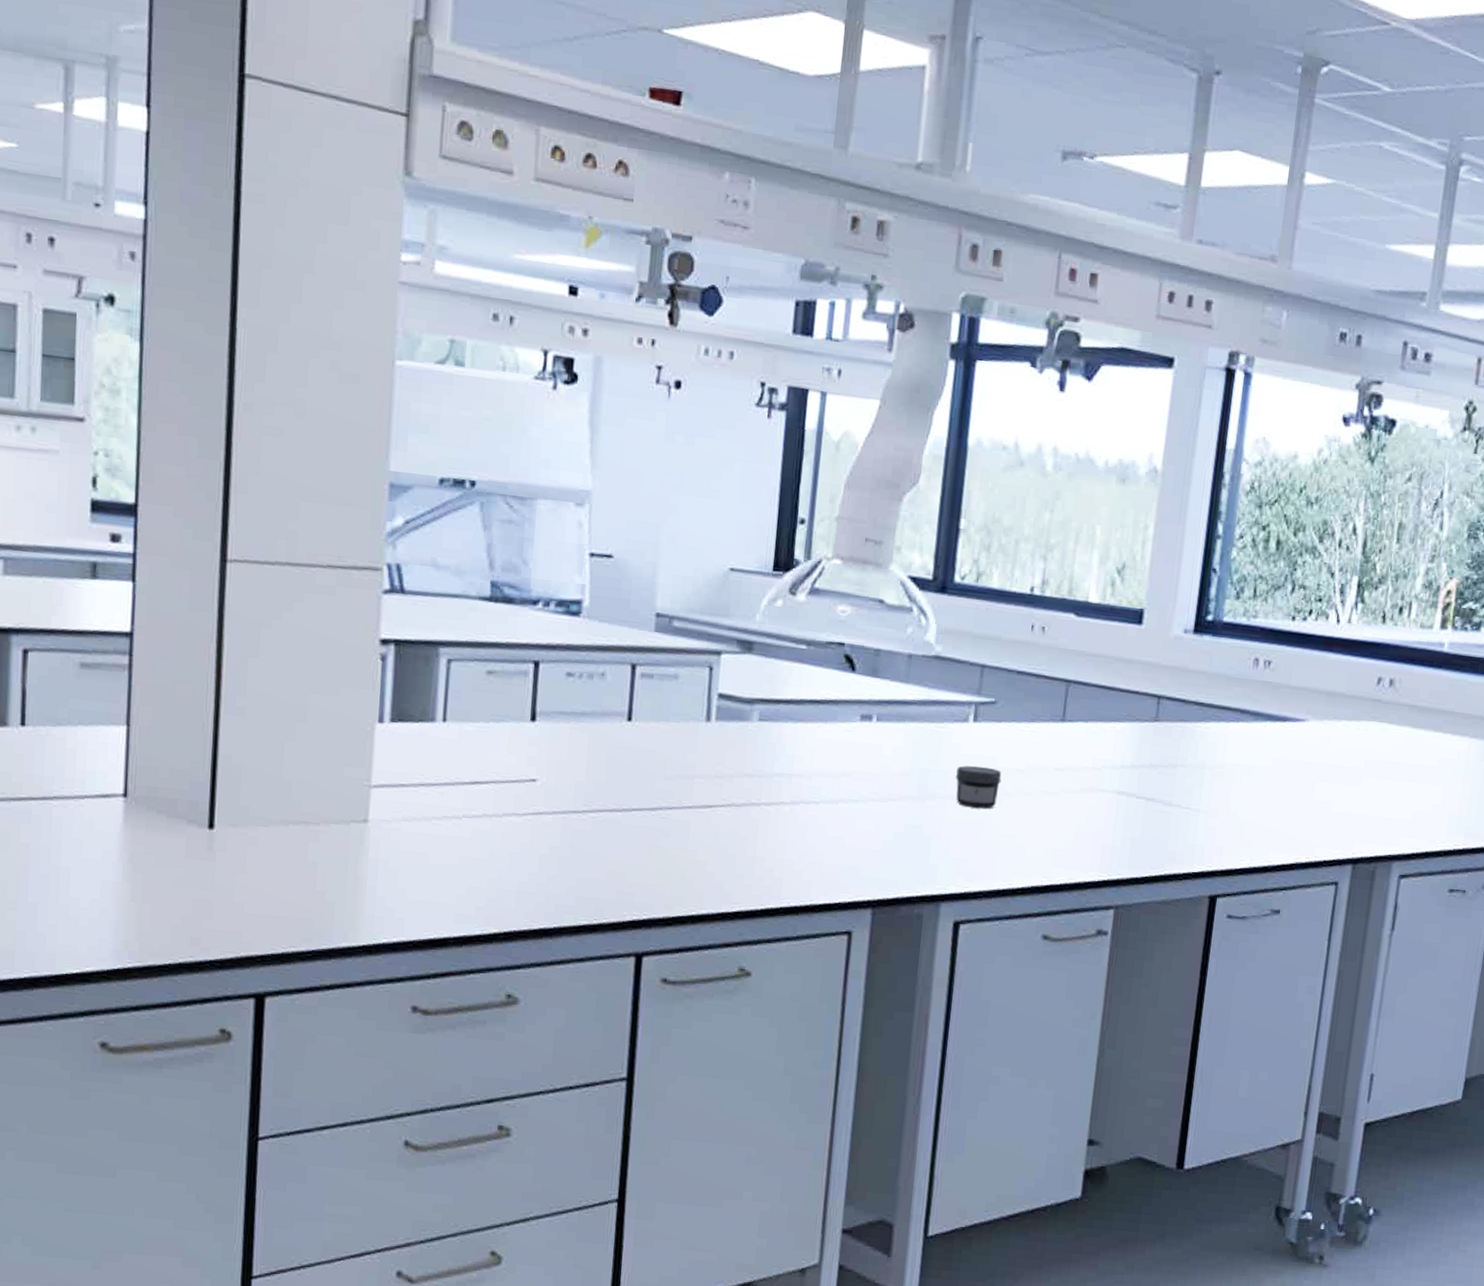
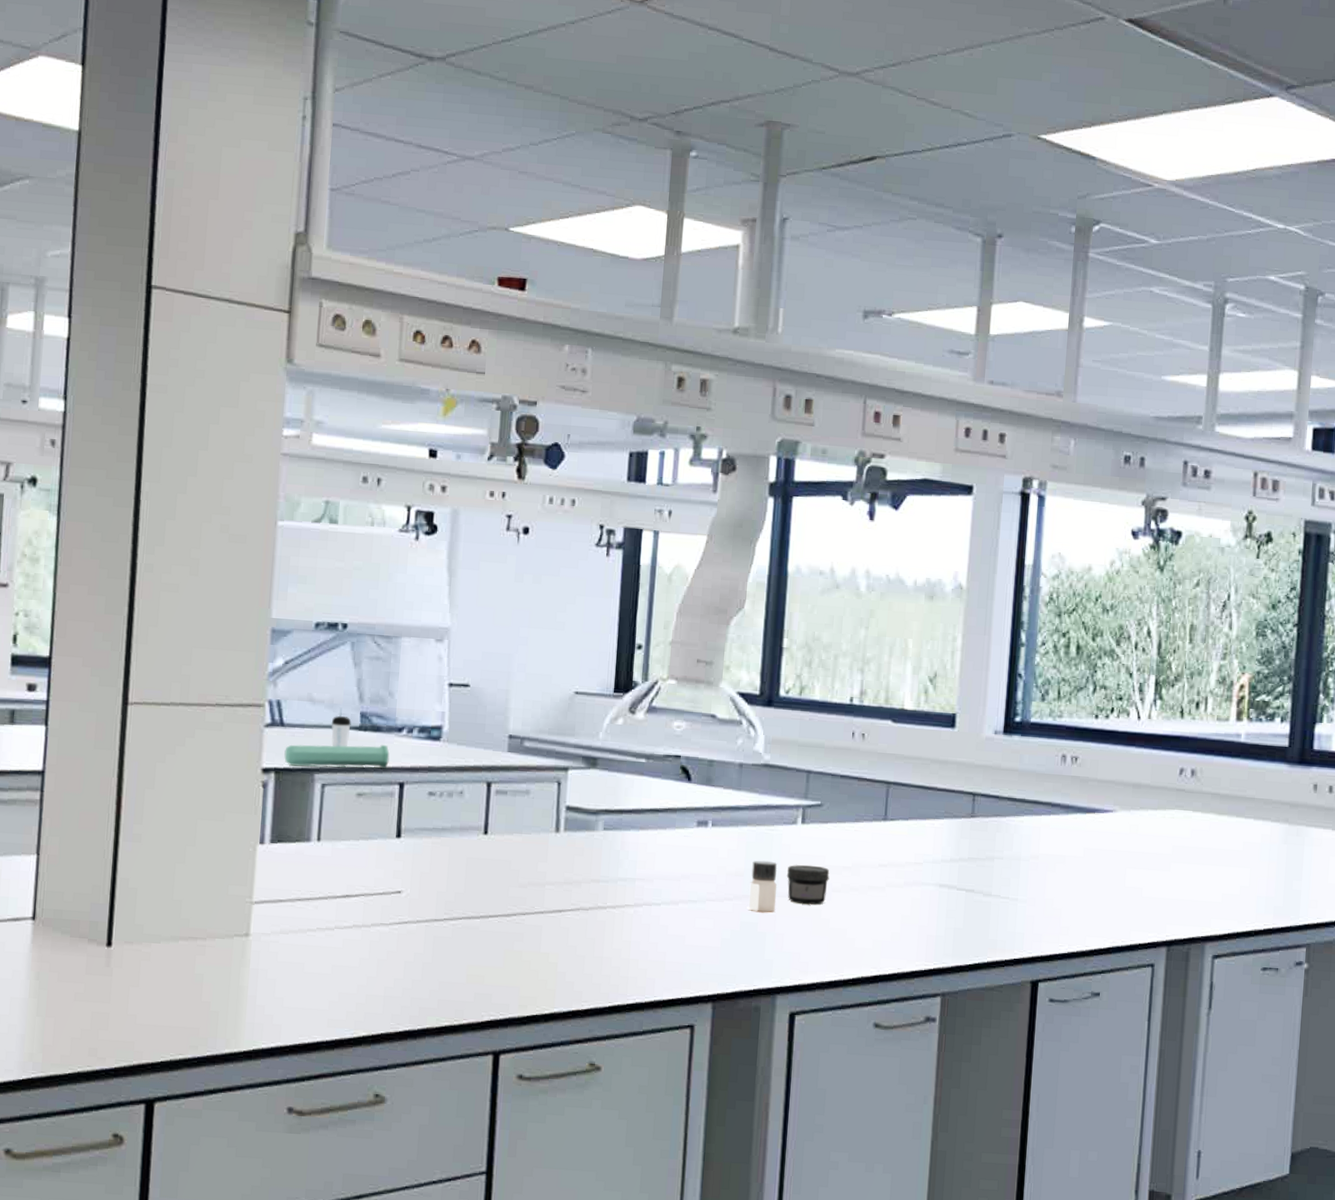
container: none [405,614,524,645] -> present [284,744,390,769]
beverage cup: none [457,575,481,619] -> present [331,707,351,747]
bottle: none [914,759,946,815] -> present [749,860,778,912]

